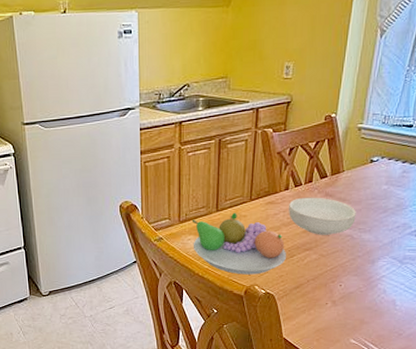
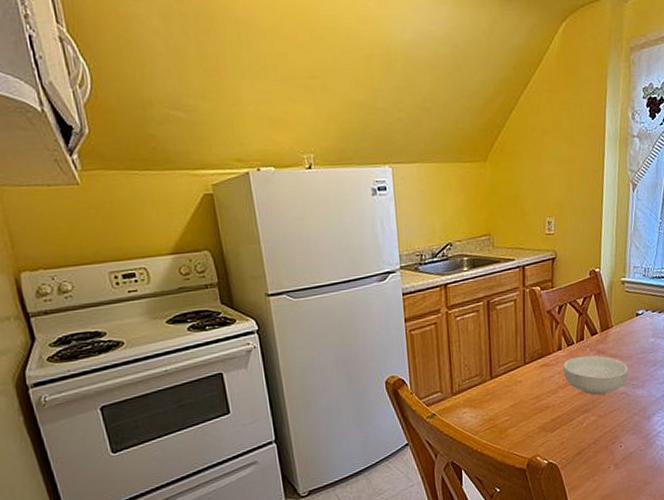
fruit bowl: present [191,212,286,275] -> none [465,378,565,446]

